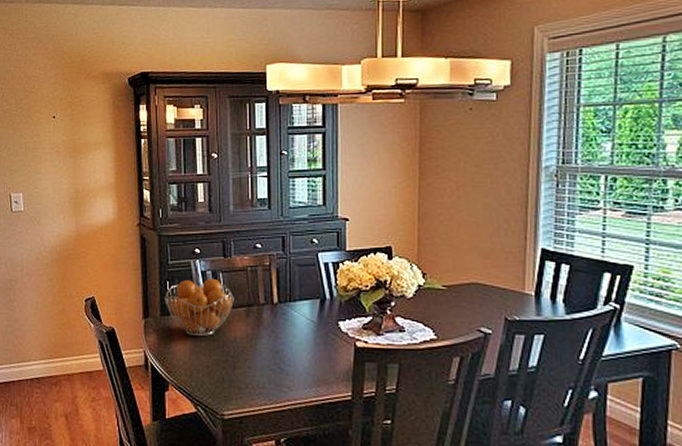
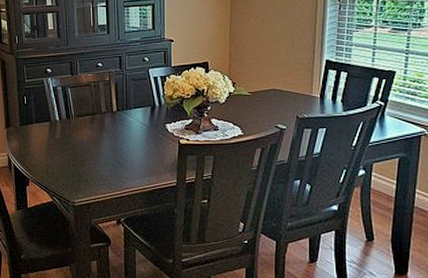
fruit basket: present [164,278,235,337] -> none [23,92,82,141]

